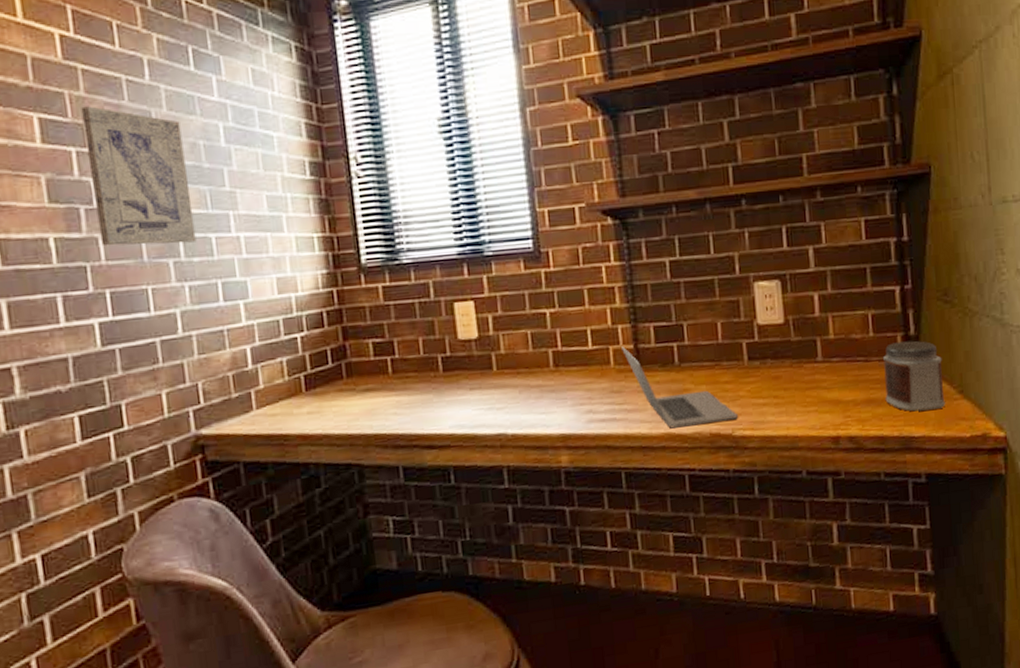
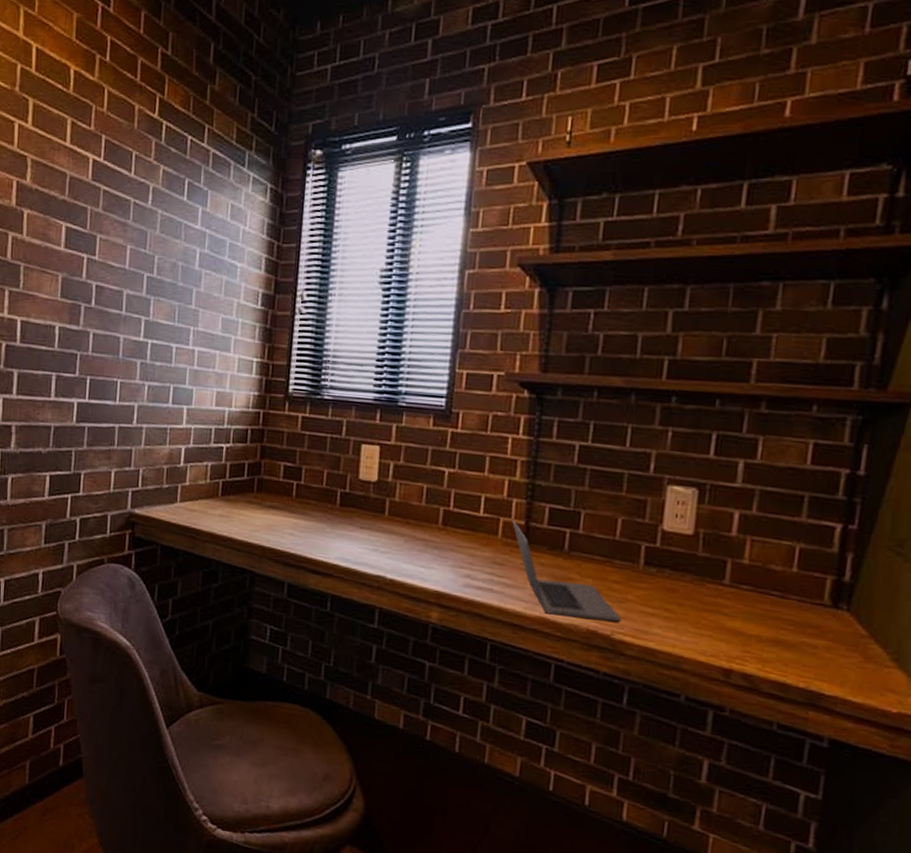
wall art: present [81,106,197,246] -> none [91,221,167,349]
jar: present [882,340,945,412] -> none [796,585,880,672]

